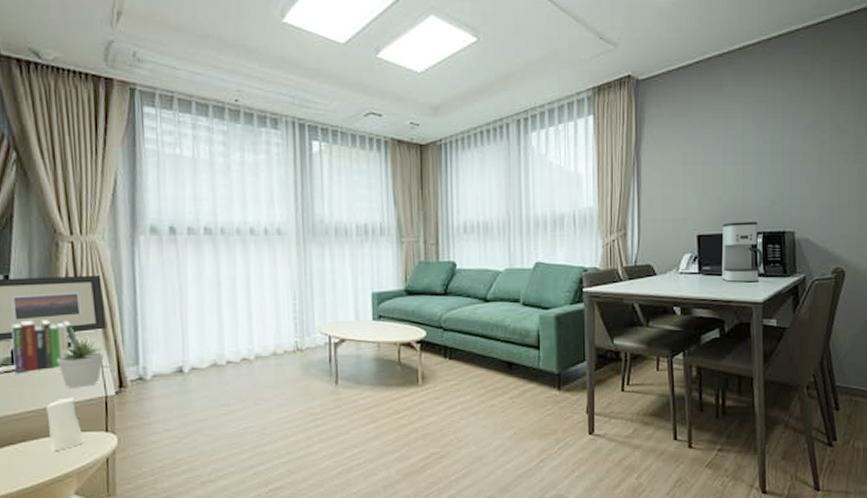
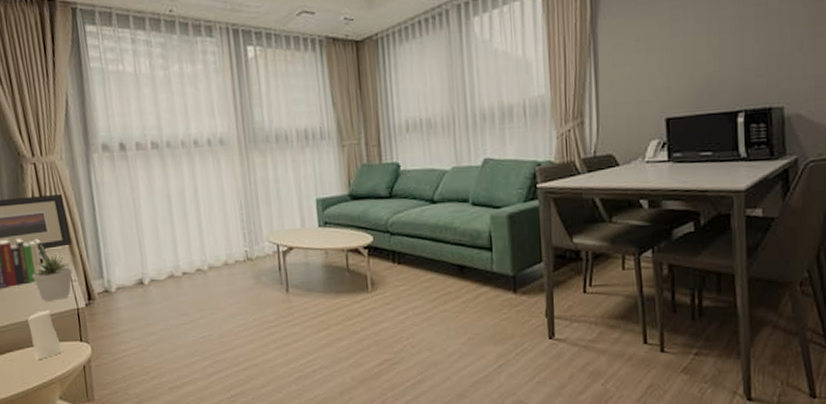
coffee maker: present [721,222,764,283] -> none [695,98,746,170]

